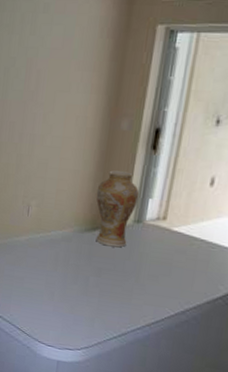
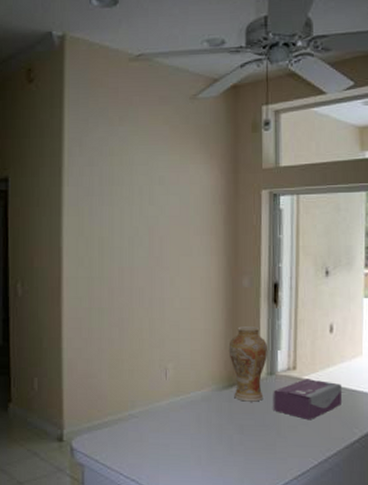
tissue box: none [135,230,214,272] -> present [273,379,343,421]

